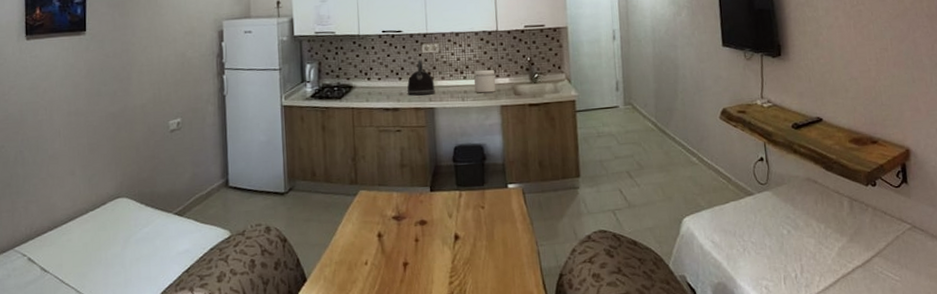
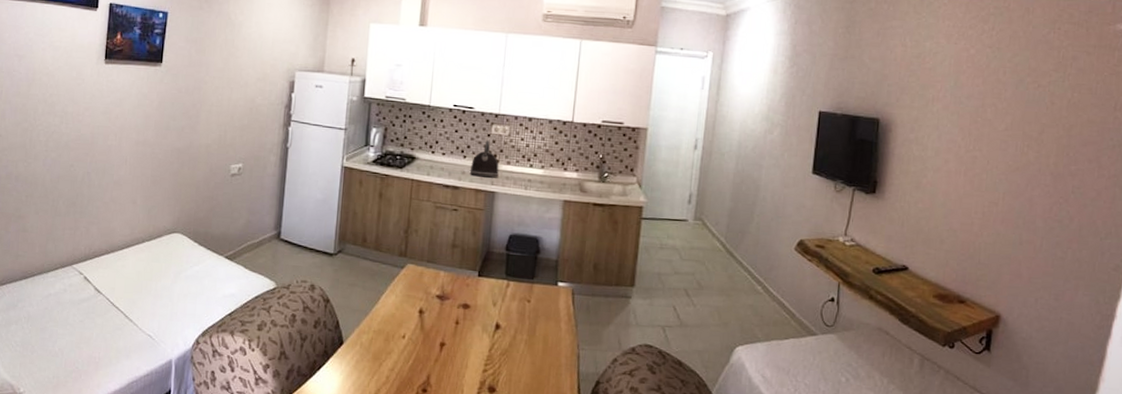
jar: present [474,69,496,93] -> none [539,159,564,185]

